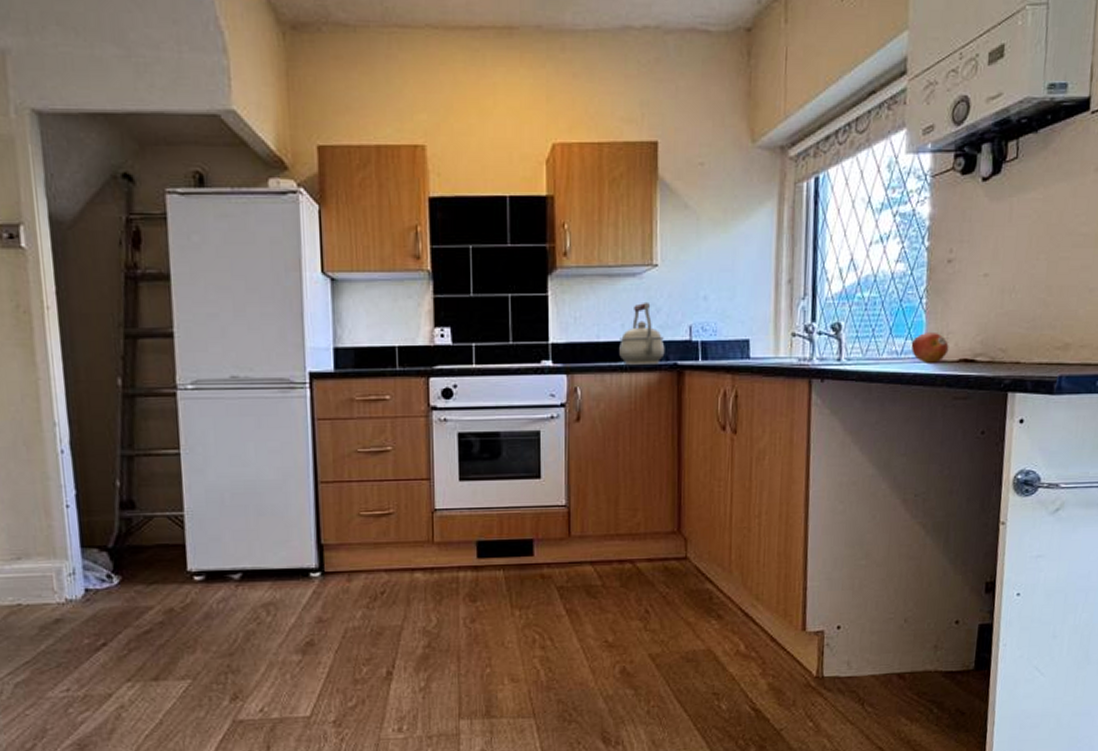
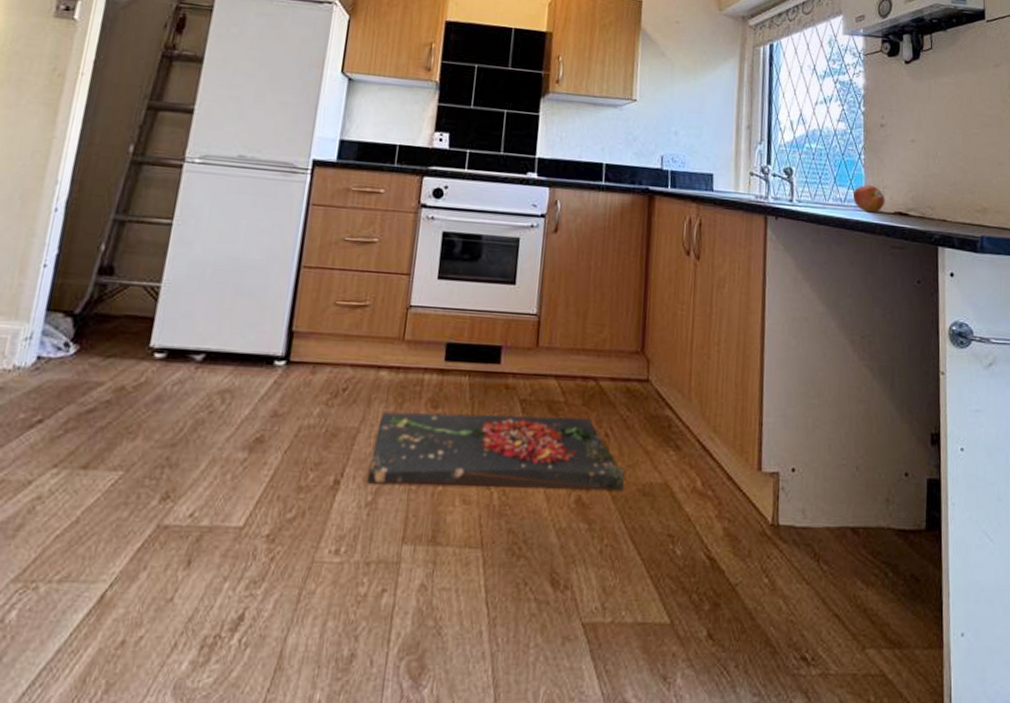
doormat: none [418,597,667,672] -> present [368,412,625,490]
kettle: present [619,301,665,366] -> none [598,130,639,189]

